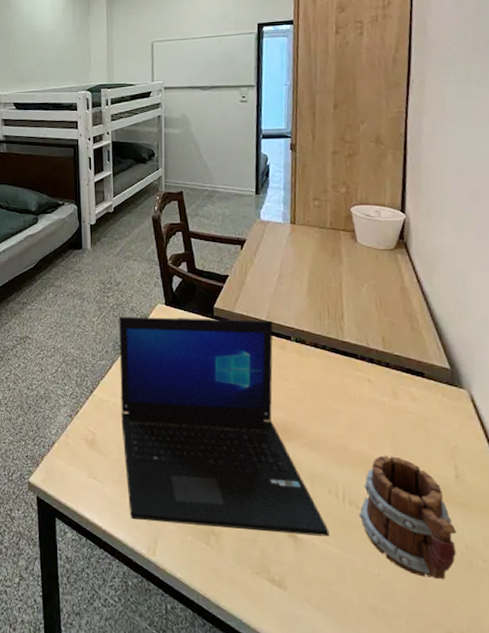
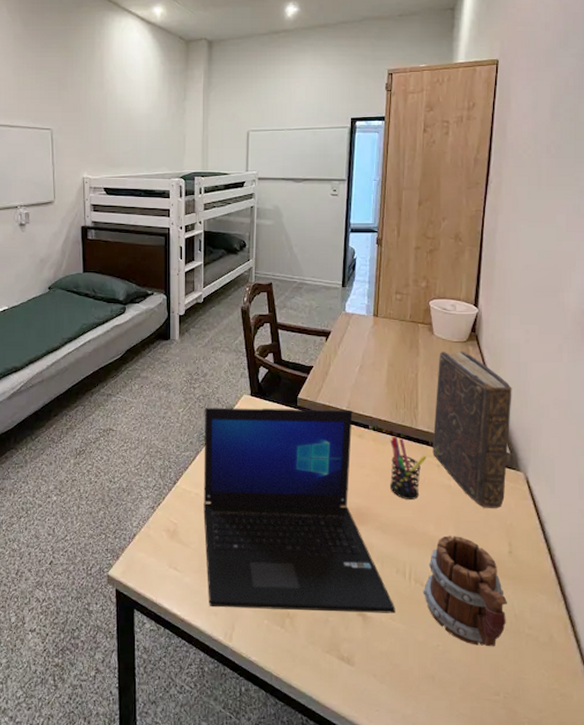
pen holder: none [315,348,356,416] -> present [389,436,427,500]
book: none [361,259,450,428] -> present [432,350,512,508]

